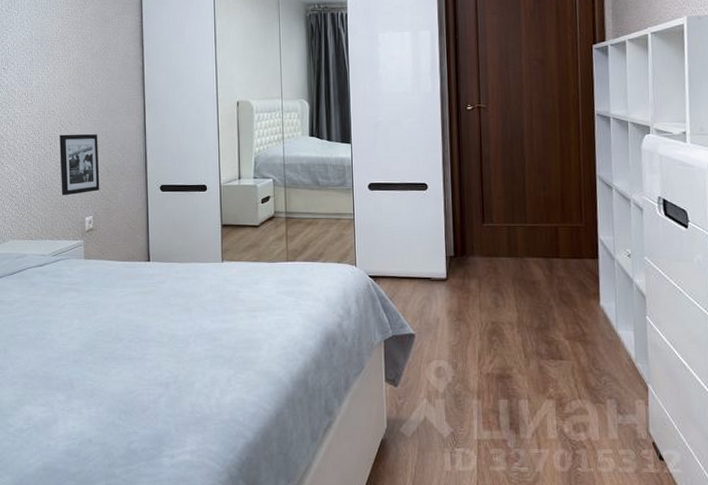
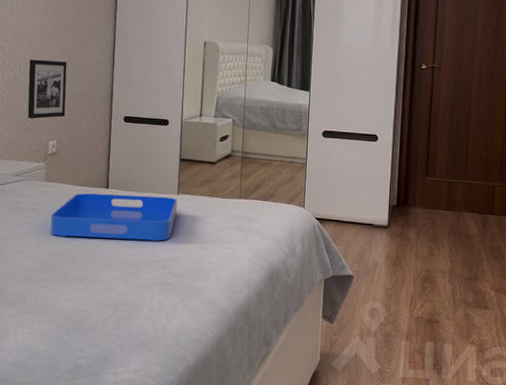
serving tray: none [93,265,223,315] -> present [50,193,178,241]

